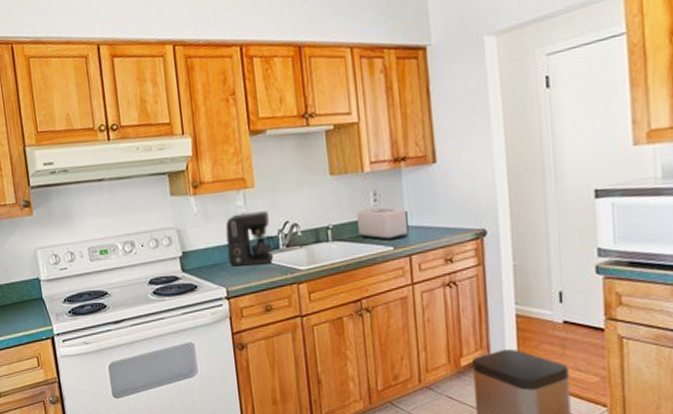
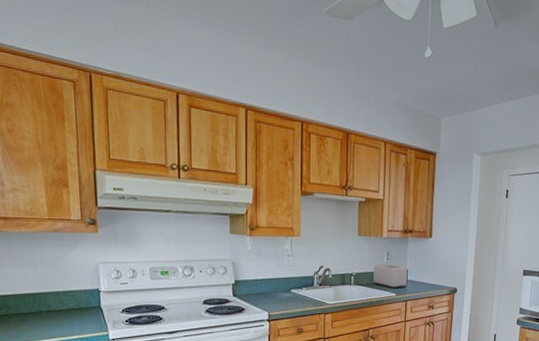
coffee maker: present [225,211,276,267] -> none [273,255,311,297]

